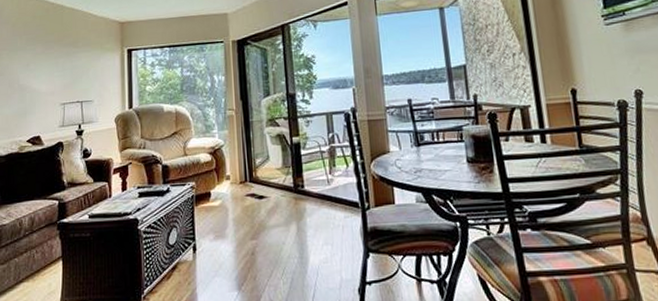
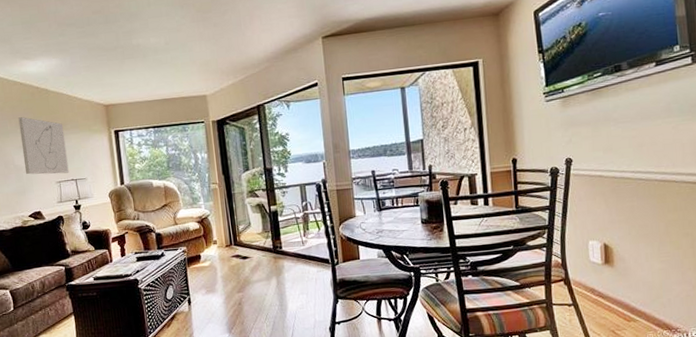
wall art: none [29,33,75,95] -> present [18,117,69,175]

